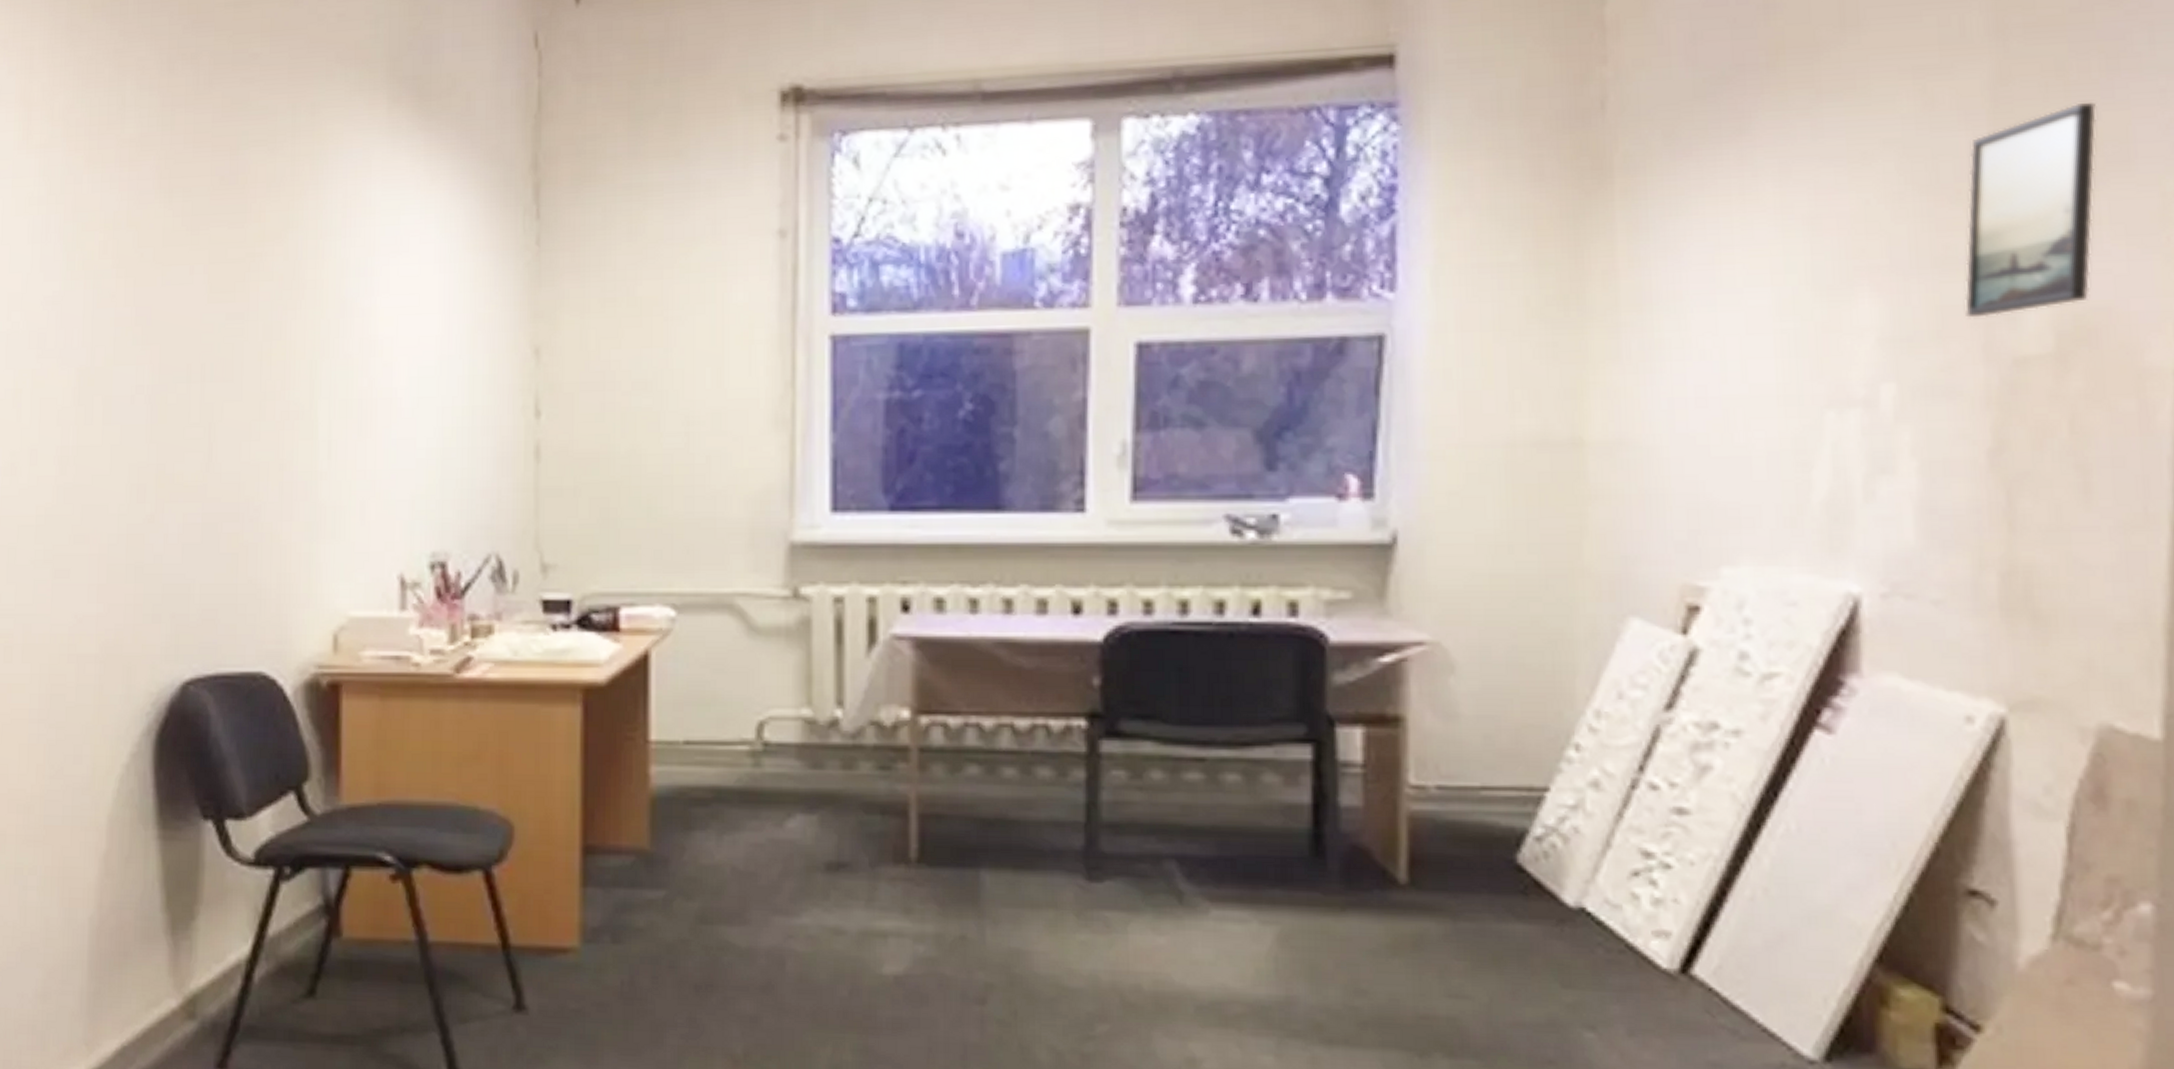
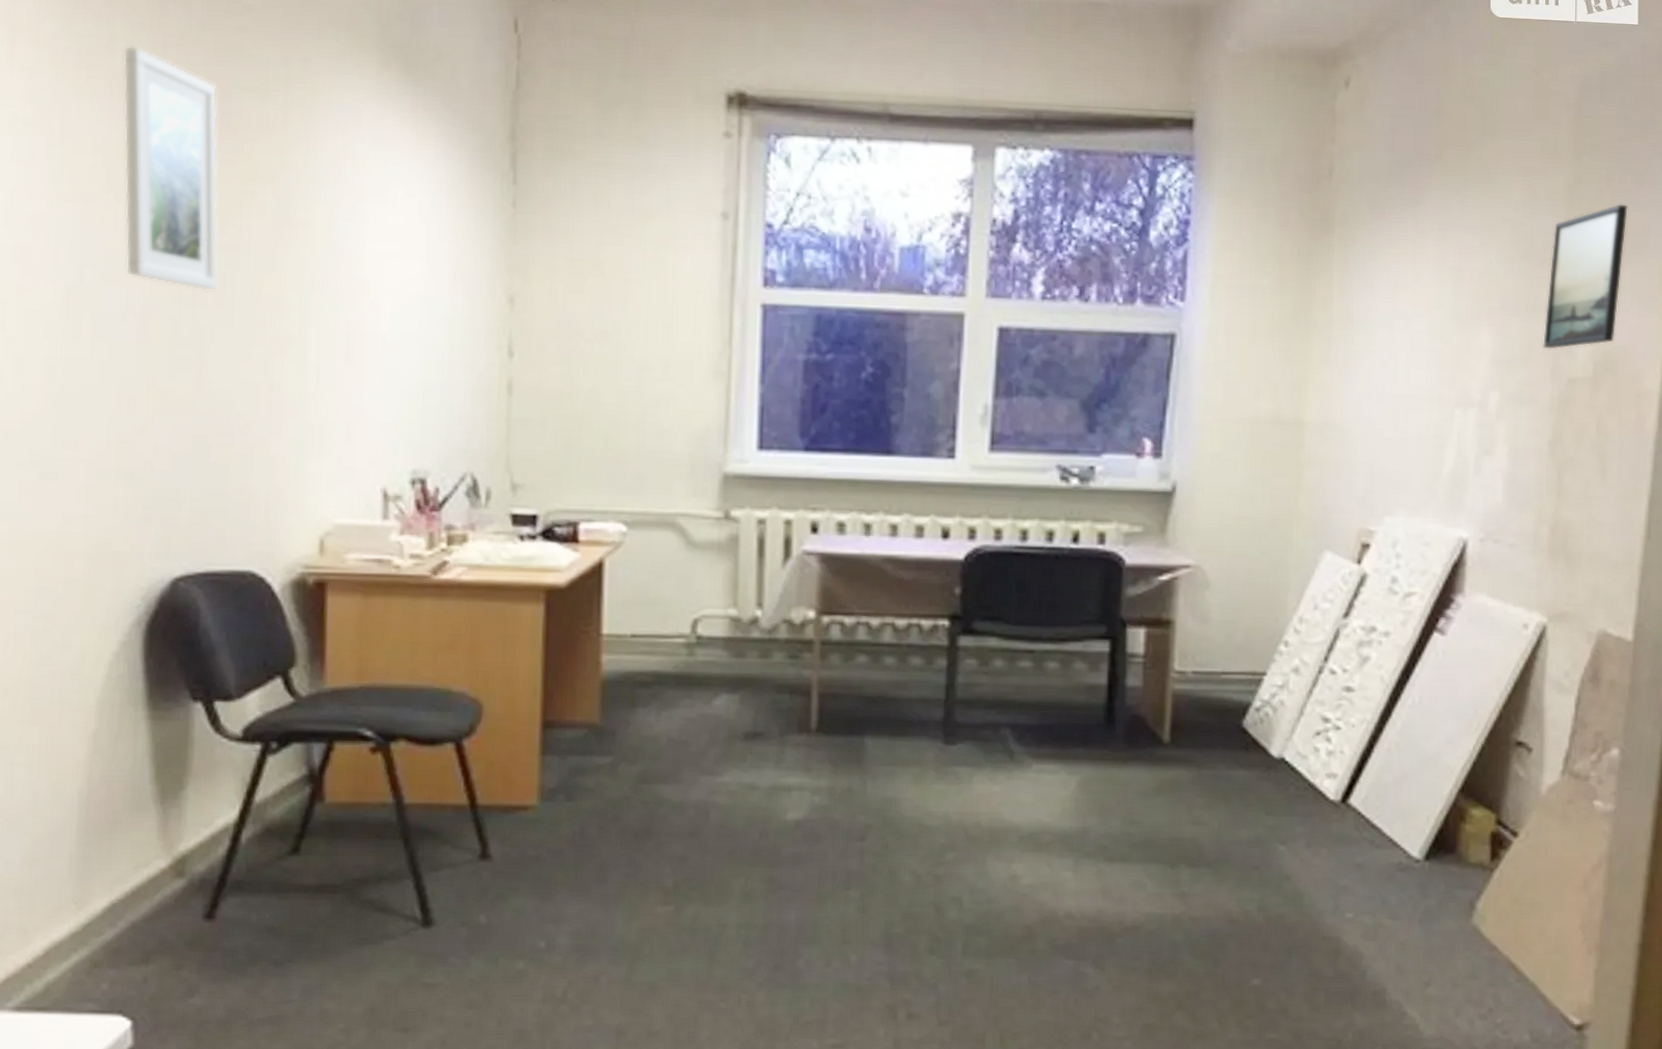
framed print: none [133,110,227,365] -> present [123,45,219,292]

